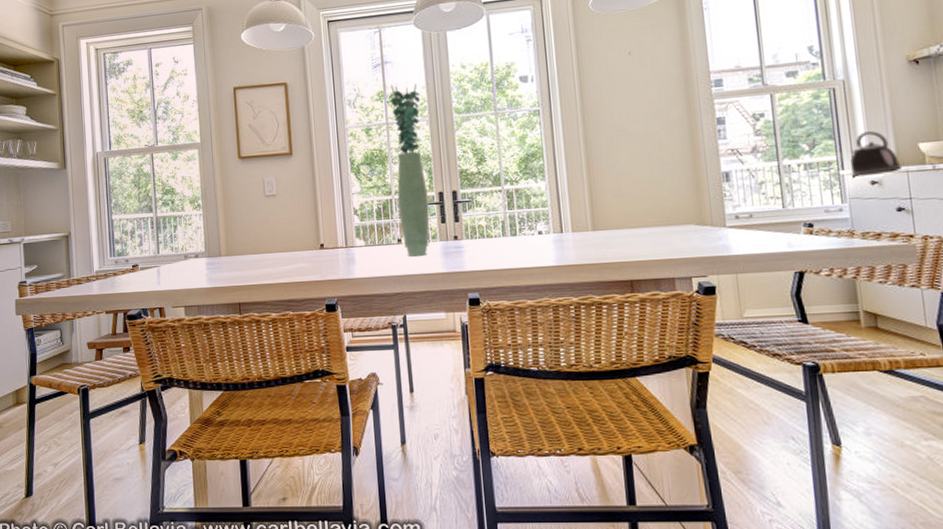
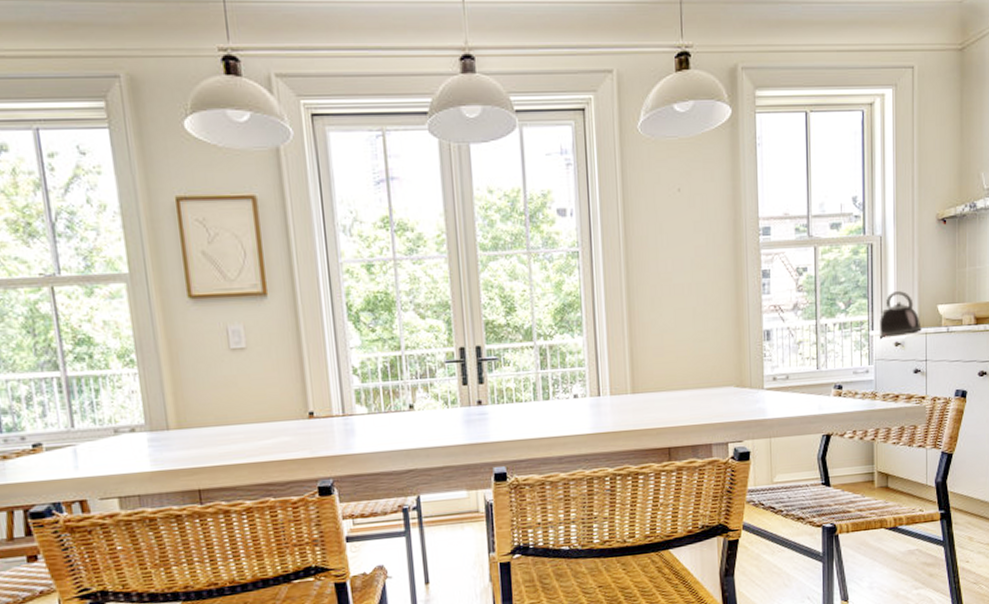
vase: present [389,83,430,257] -> none [396,208,449,426]

